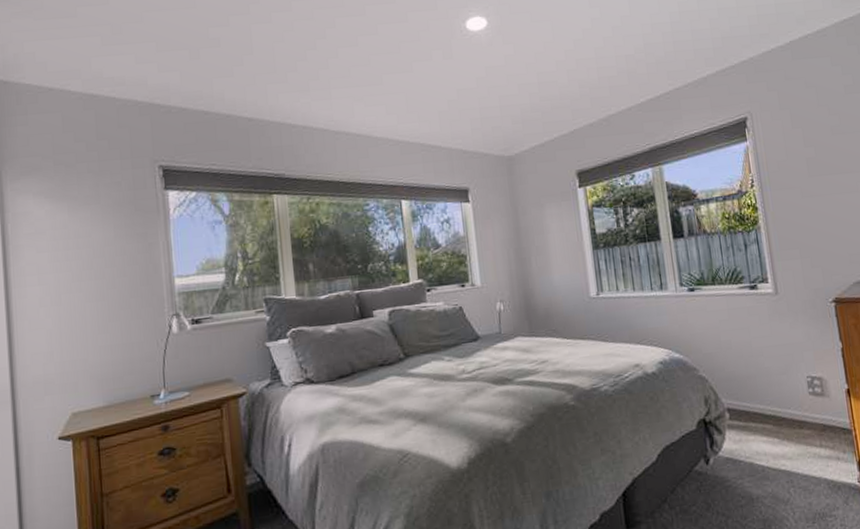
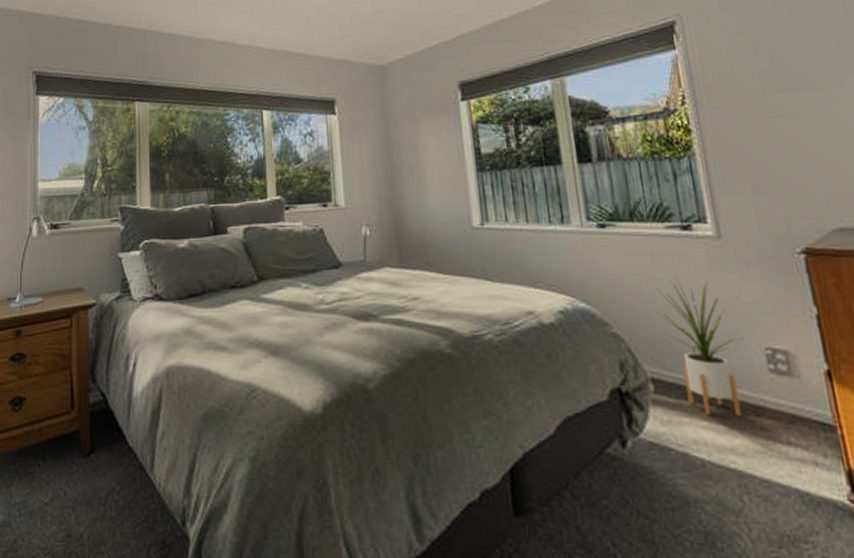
house plant: none [731,327,792,433] -> present [655,279,743,416]

